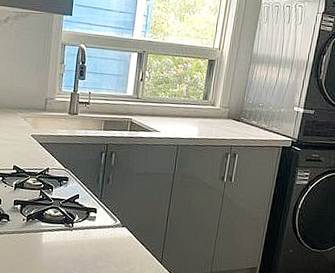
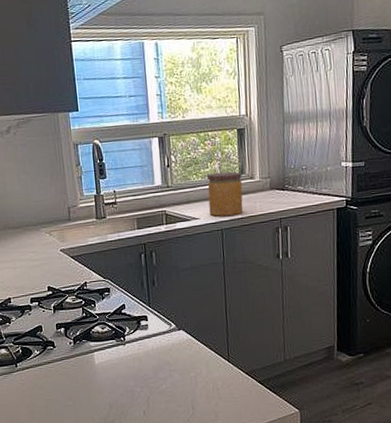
jar: none [170,94,205,136] -> present [207,171,244,217]

